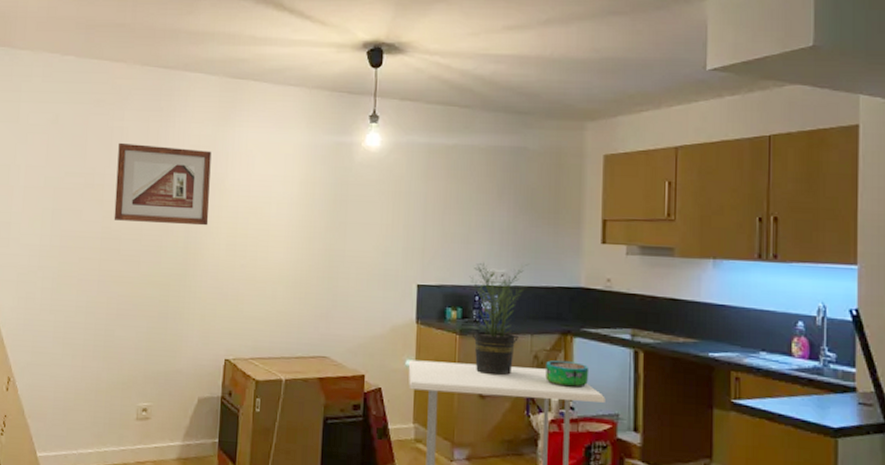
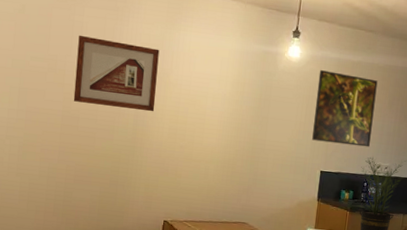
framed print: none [403,159,481,251] -> present [312,70,378,147]

